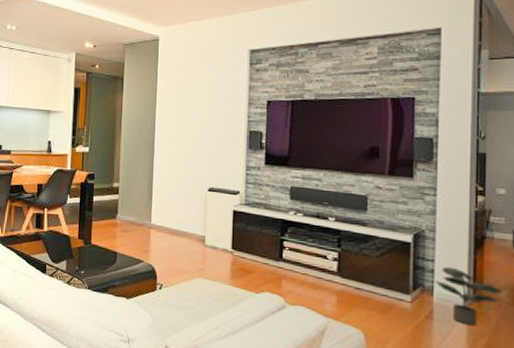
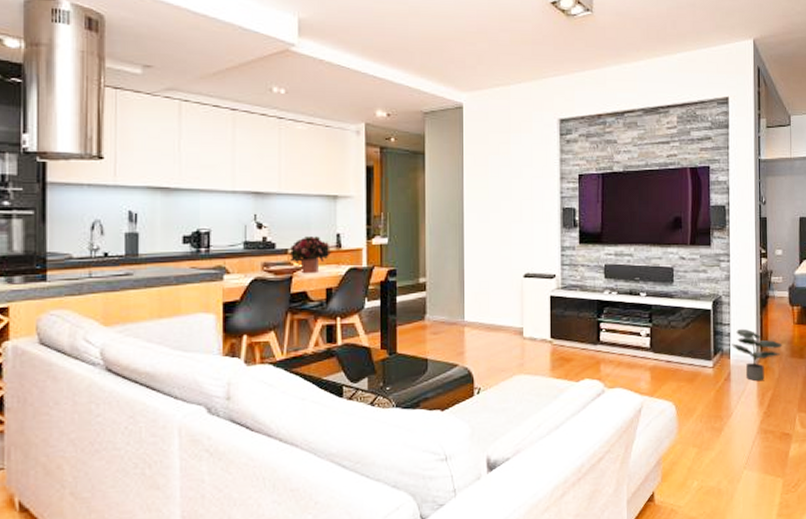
bouquet: none [10,142,44,172] -> present [287,236,332,274]

